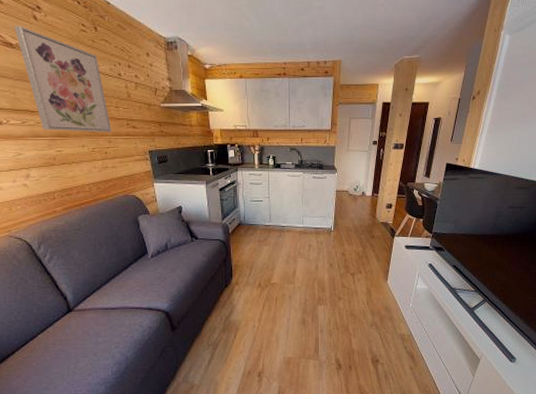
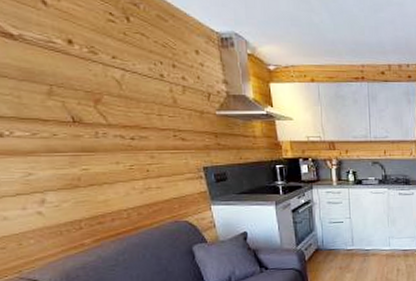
wall art: present [13,25,112,132] -> none [14,11,155,146]

